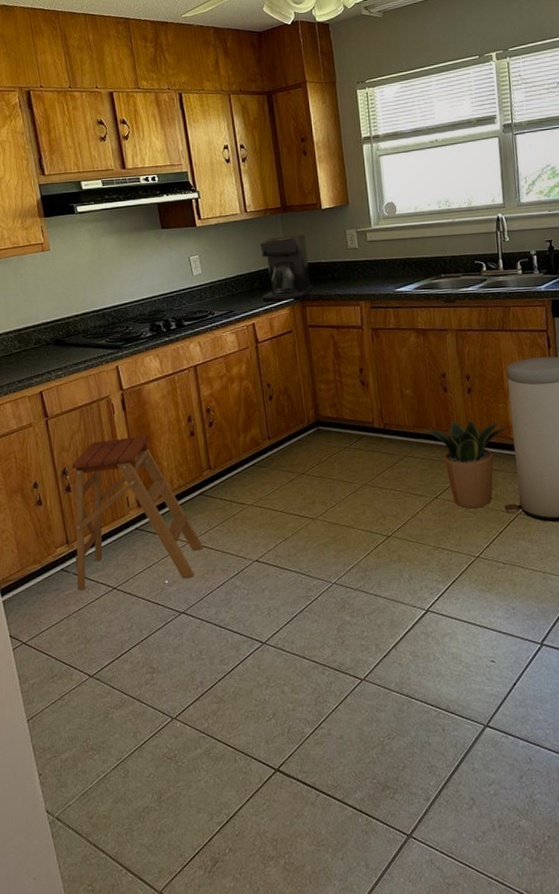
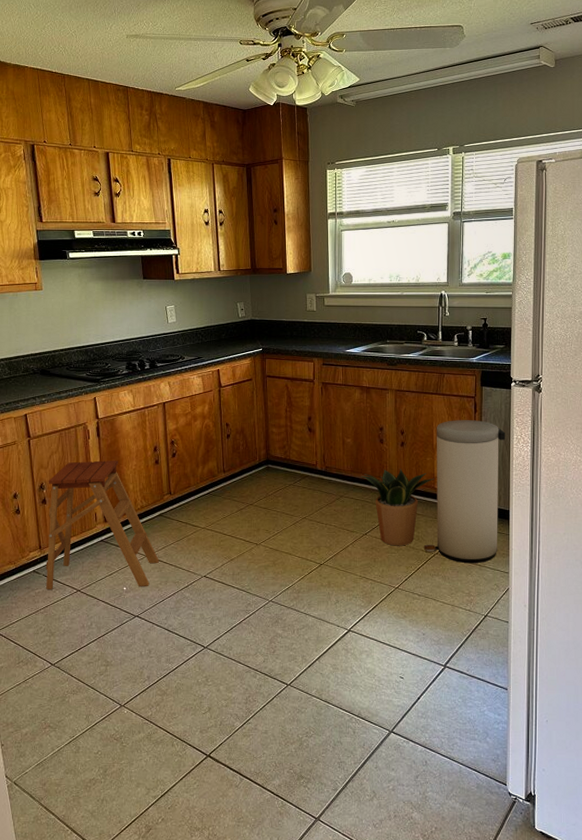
coffee maker: present [259,235,314,302] -> none [228,295,274,352]

